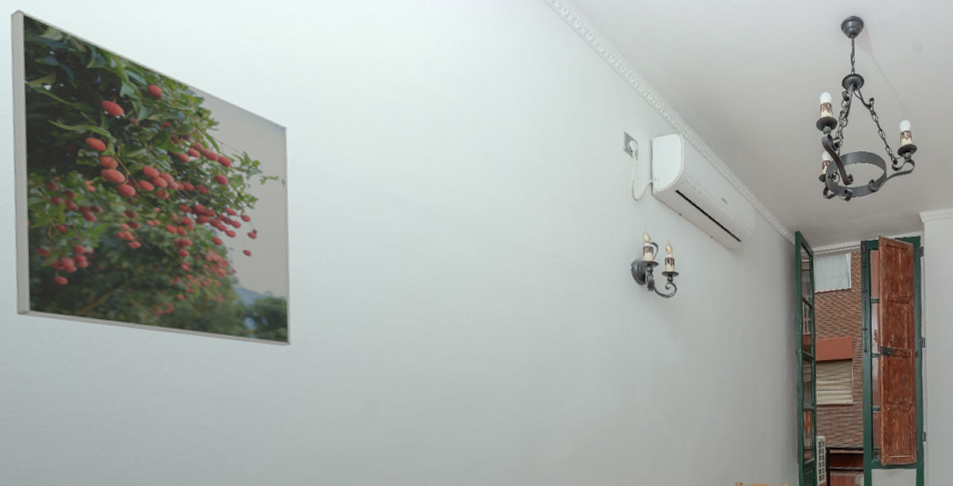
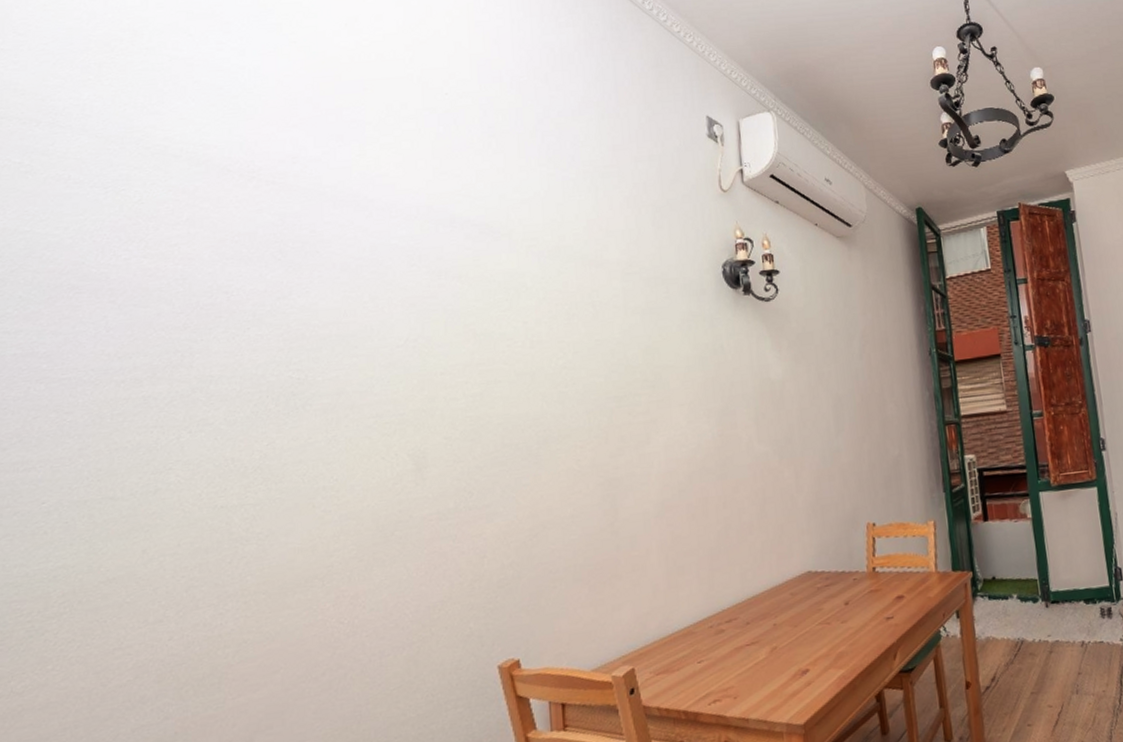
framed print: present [10,9,291,346] -> none [22,59,328,401]

